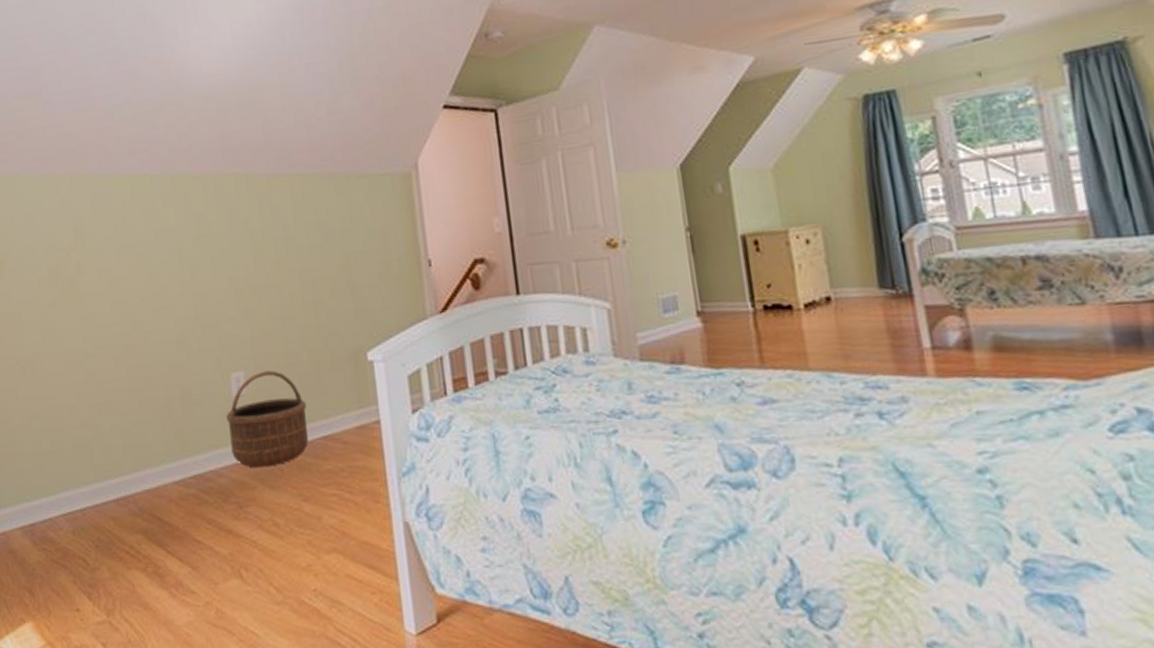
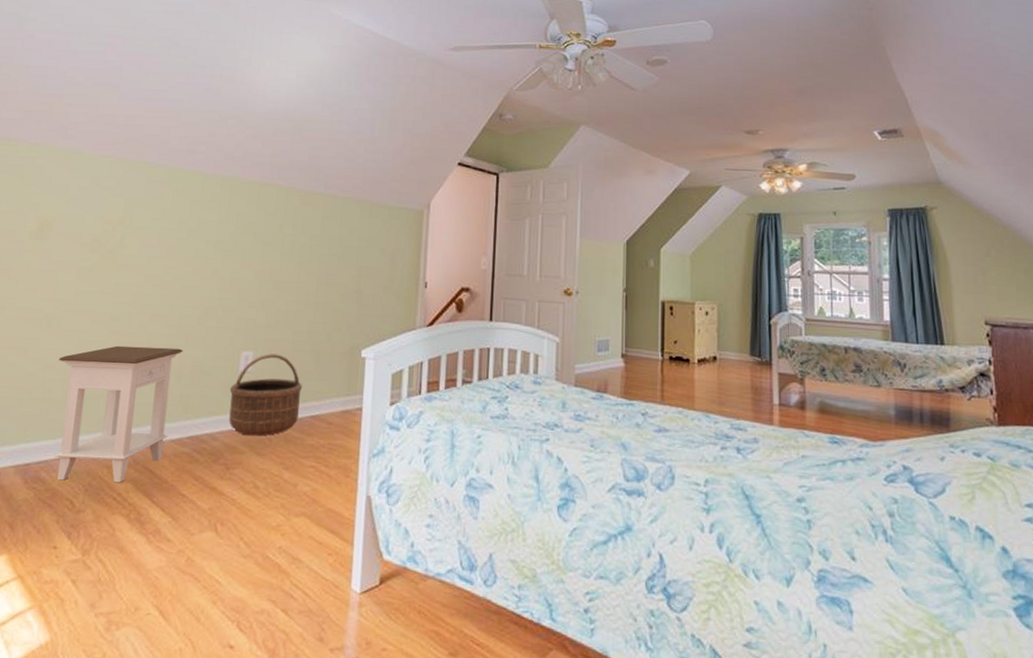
nightstand: none [41,378,170,539] -> present [55,345,183,483]

